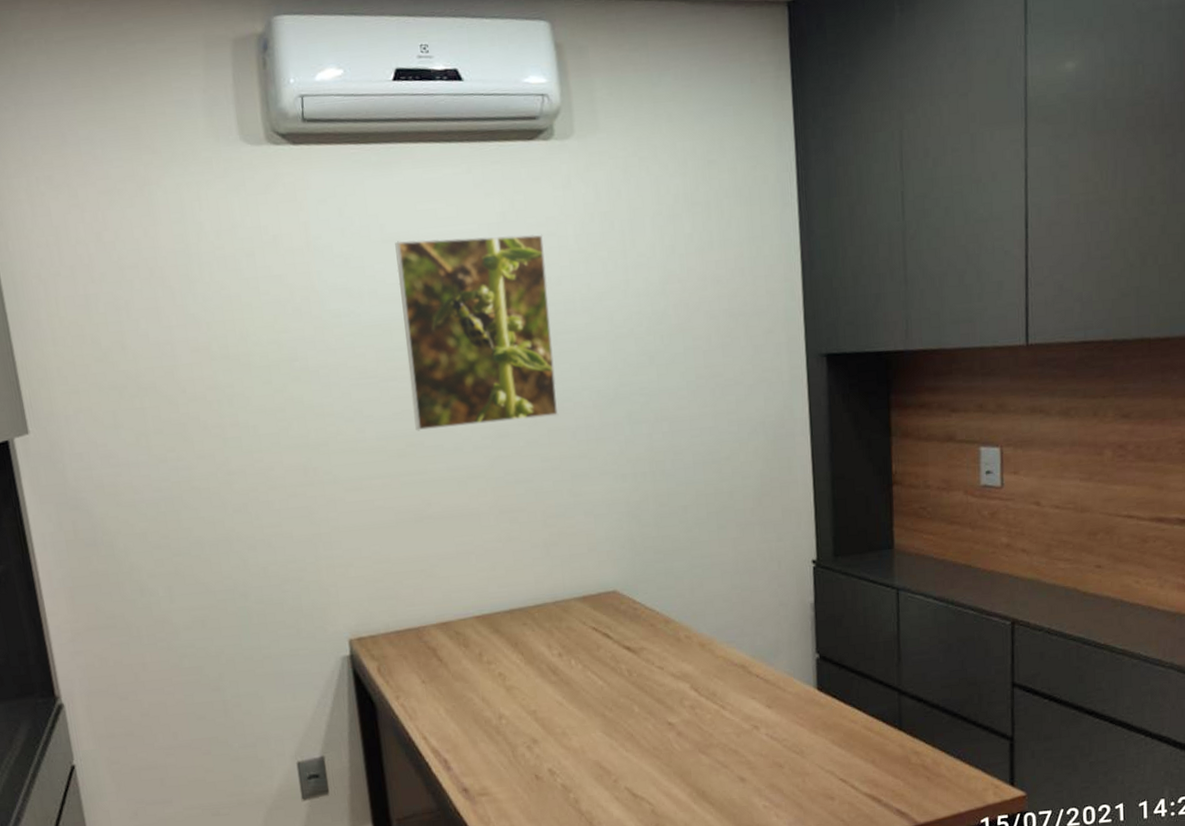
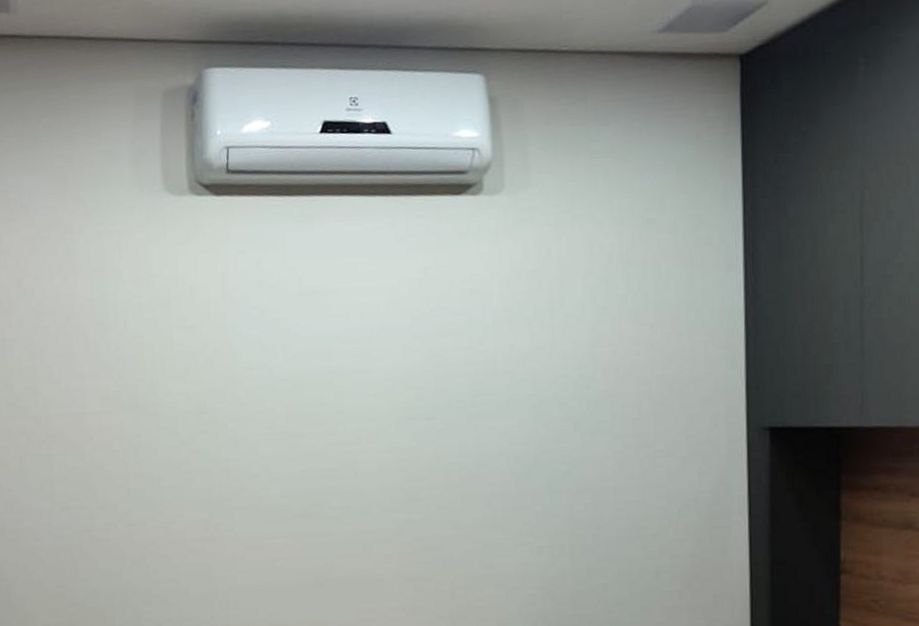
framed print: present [395,234,559,431] -> none [312,291,473,491]

